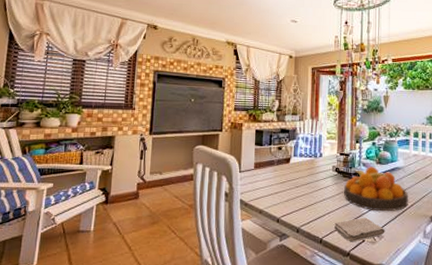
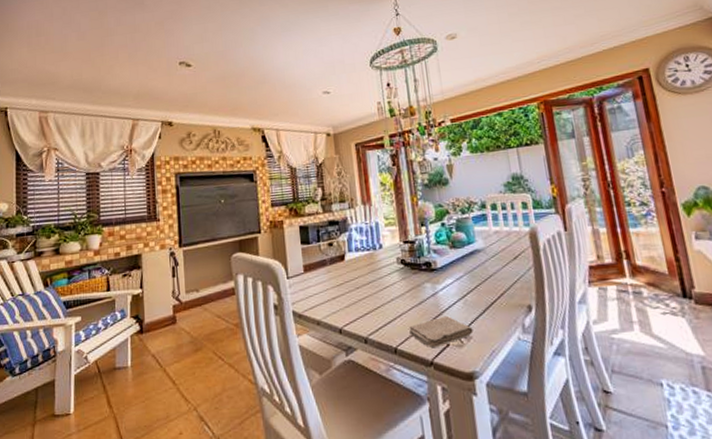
fruit bowl: present [344,167,408,212] -> none [414,252,497,307]

